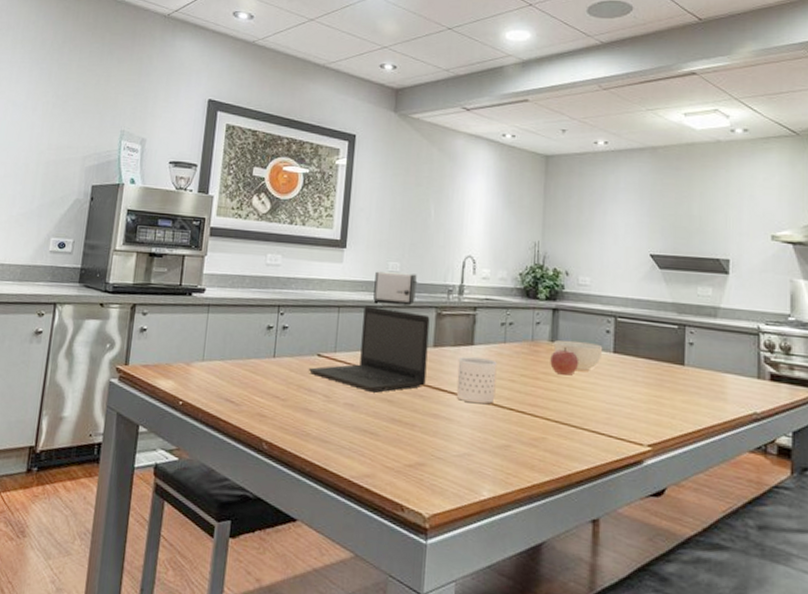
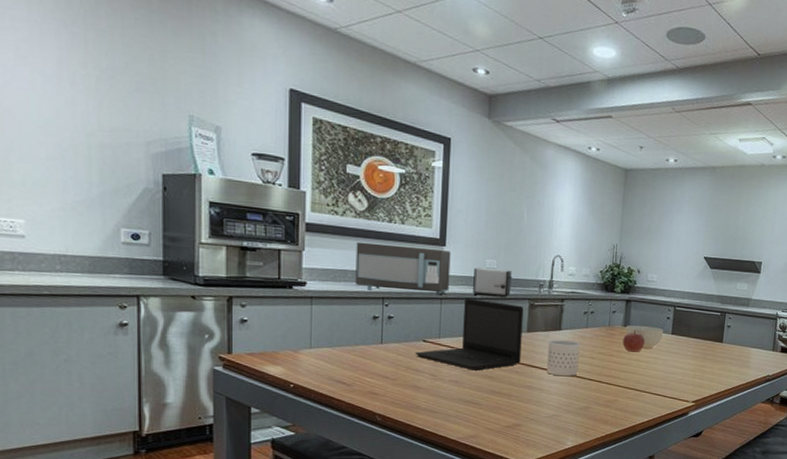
microwave: none [252,245,351,304] -> present [355,242,451,297]

